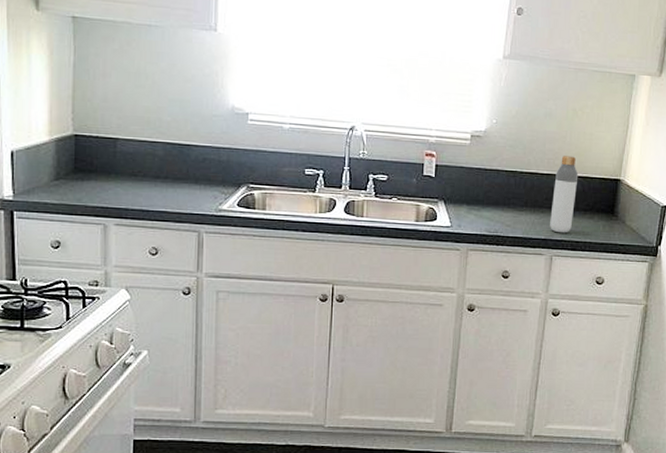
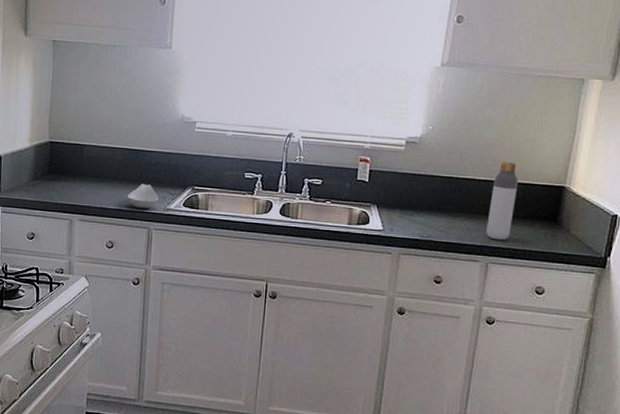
spoon rest: none [171,182,209,210] -> present [126,184,159,208]

